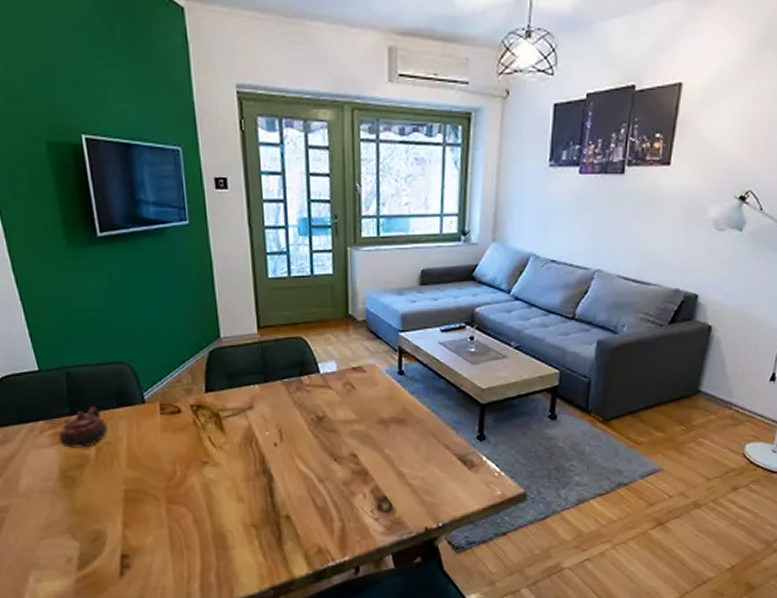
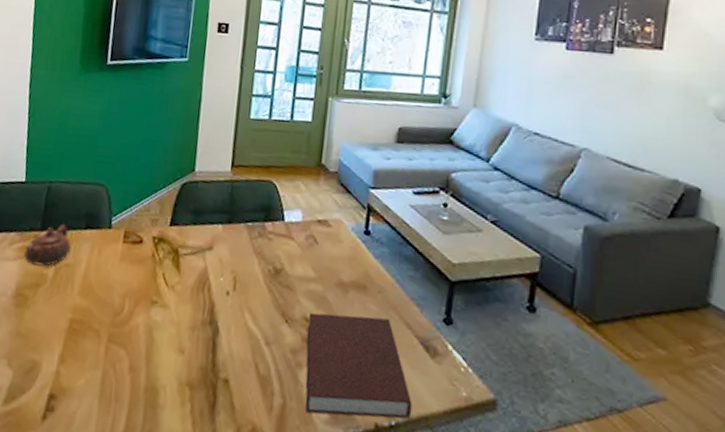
notebook: none [355,444,456,529] -> present [305,312,412,419]

